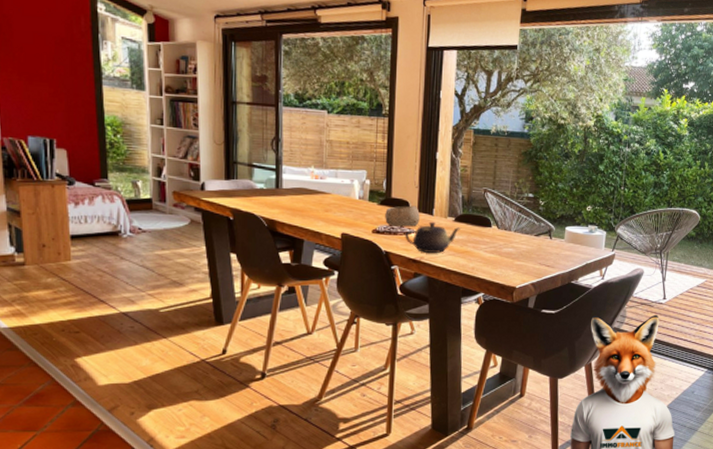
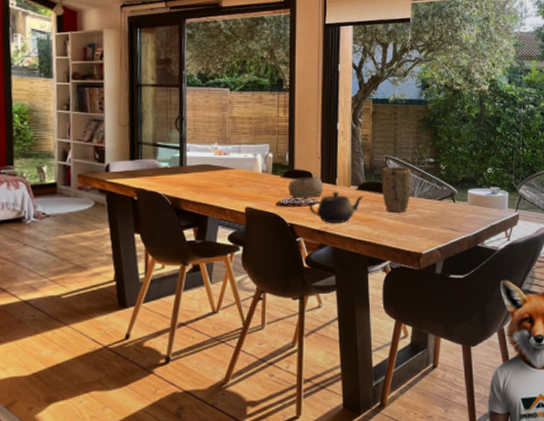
plant pot: none [479,200,510,246] -> present [382,167,412,212]

